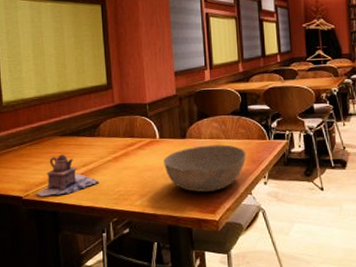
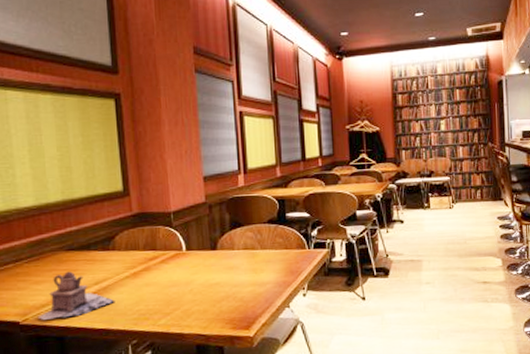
bowl: present [164,144,246,193] -> none [191,255,284,308]

